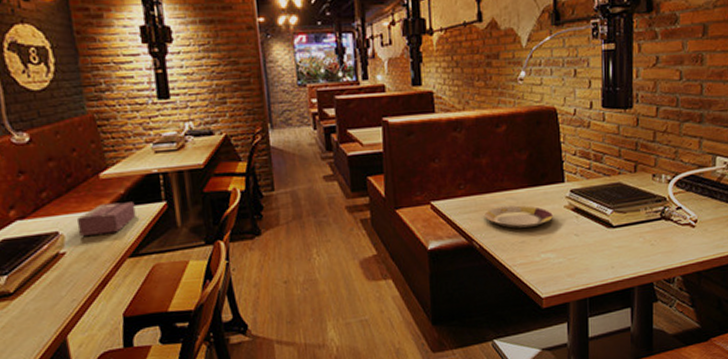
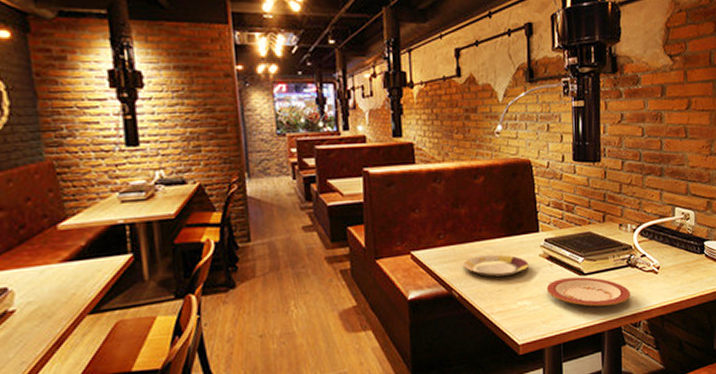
tissue box: present [76,202,136,236] -> none [29,254,98,292]
plate: none [572,229,665,261] -> present [546,276,631,307]

